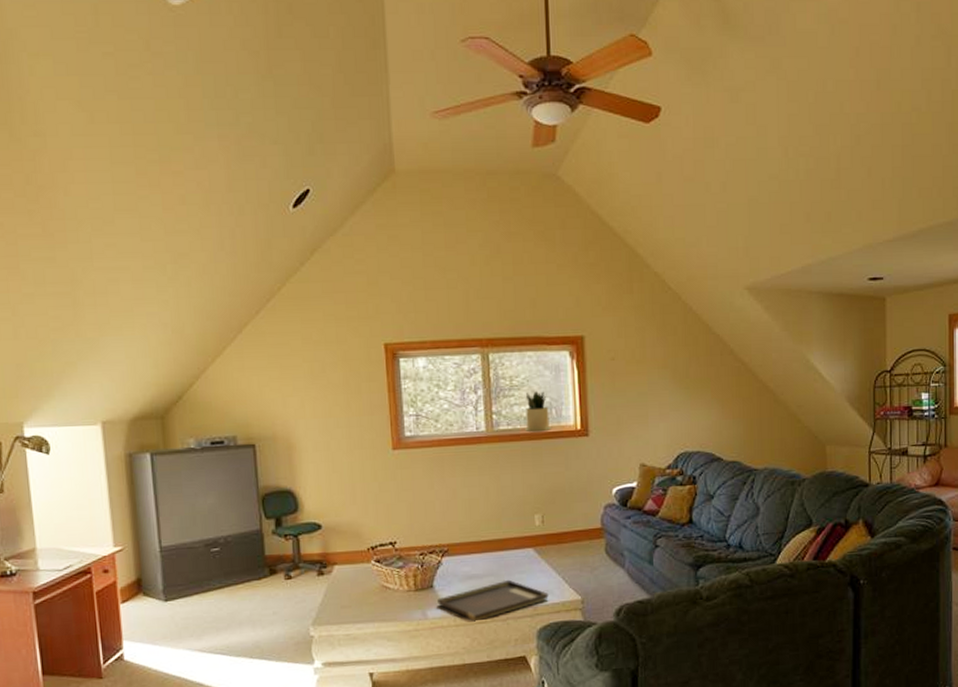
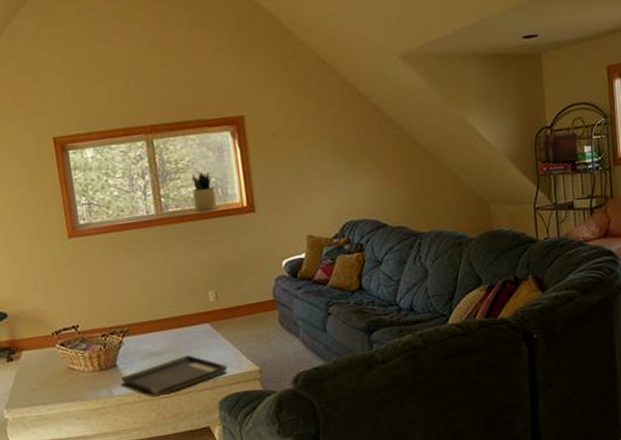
books: none [876,376,916,408] -> present [537,131,579,163]

